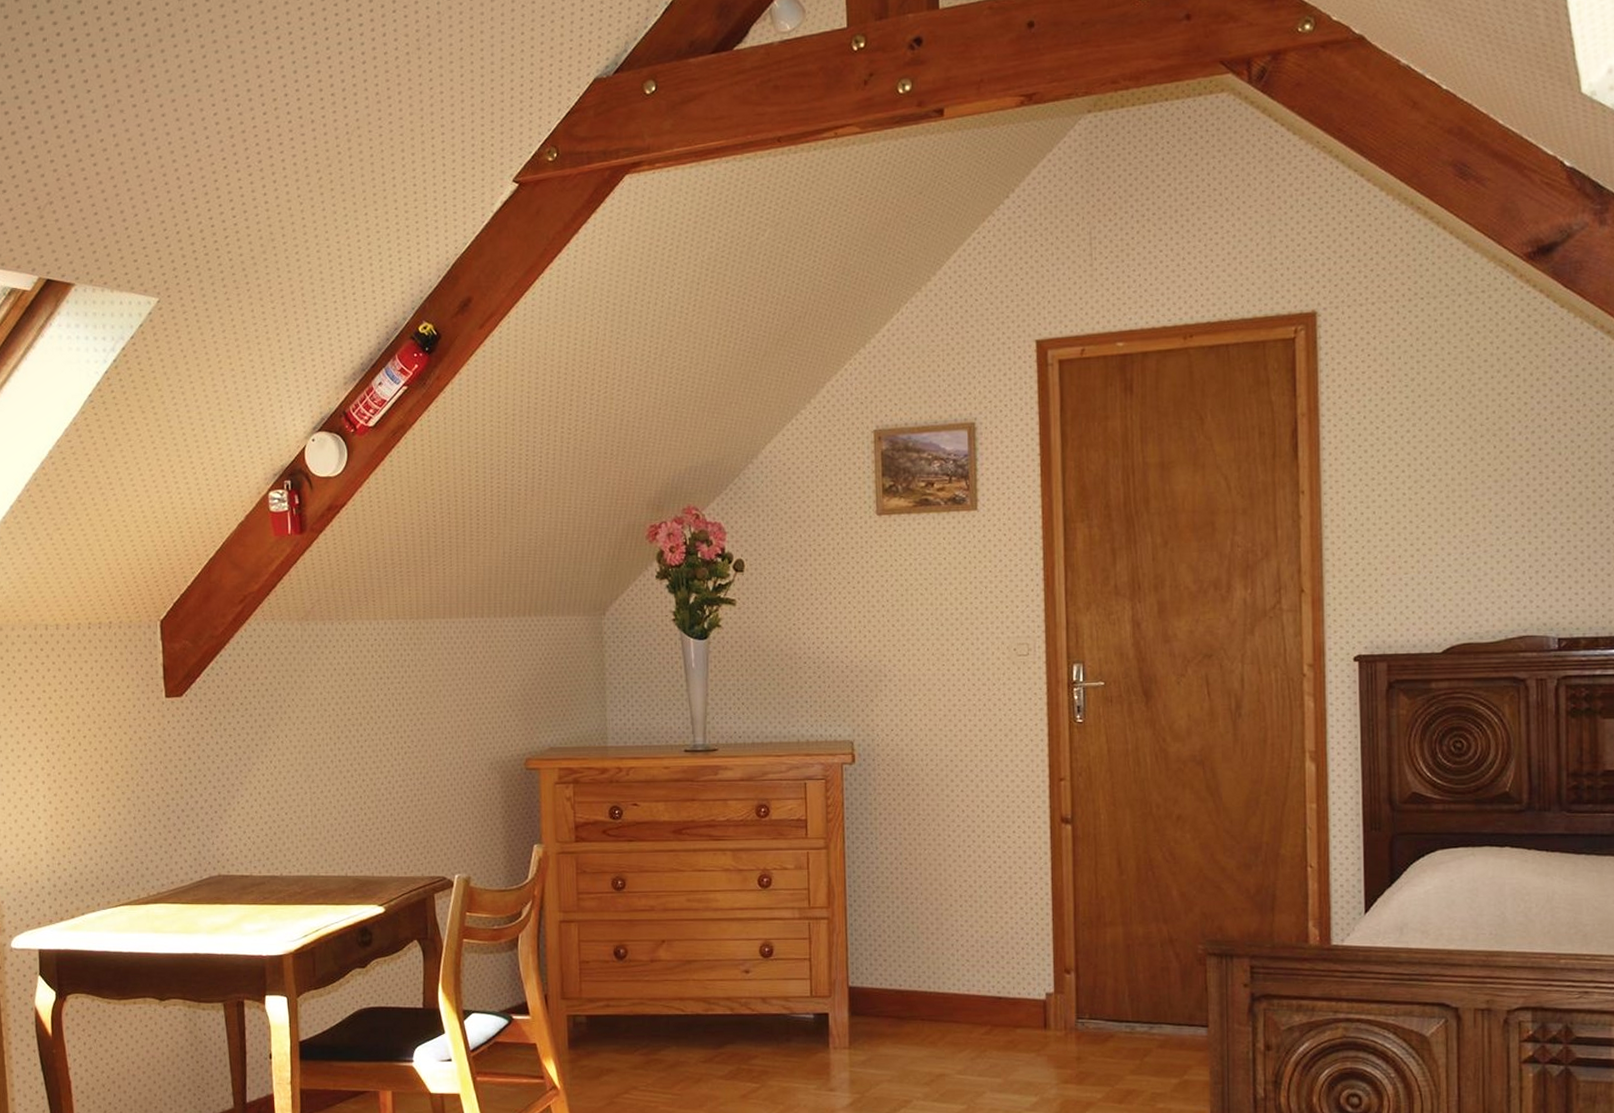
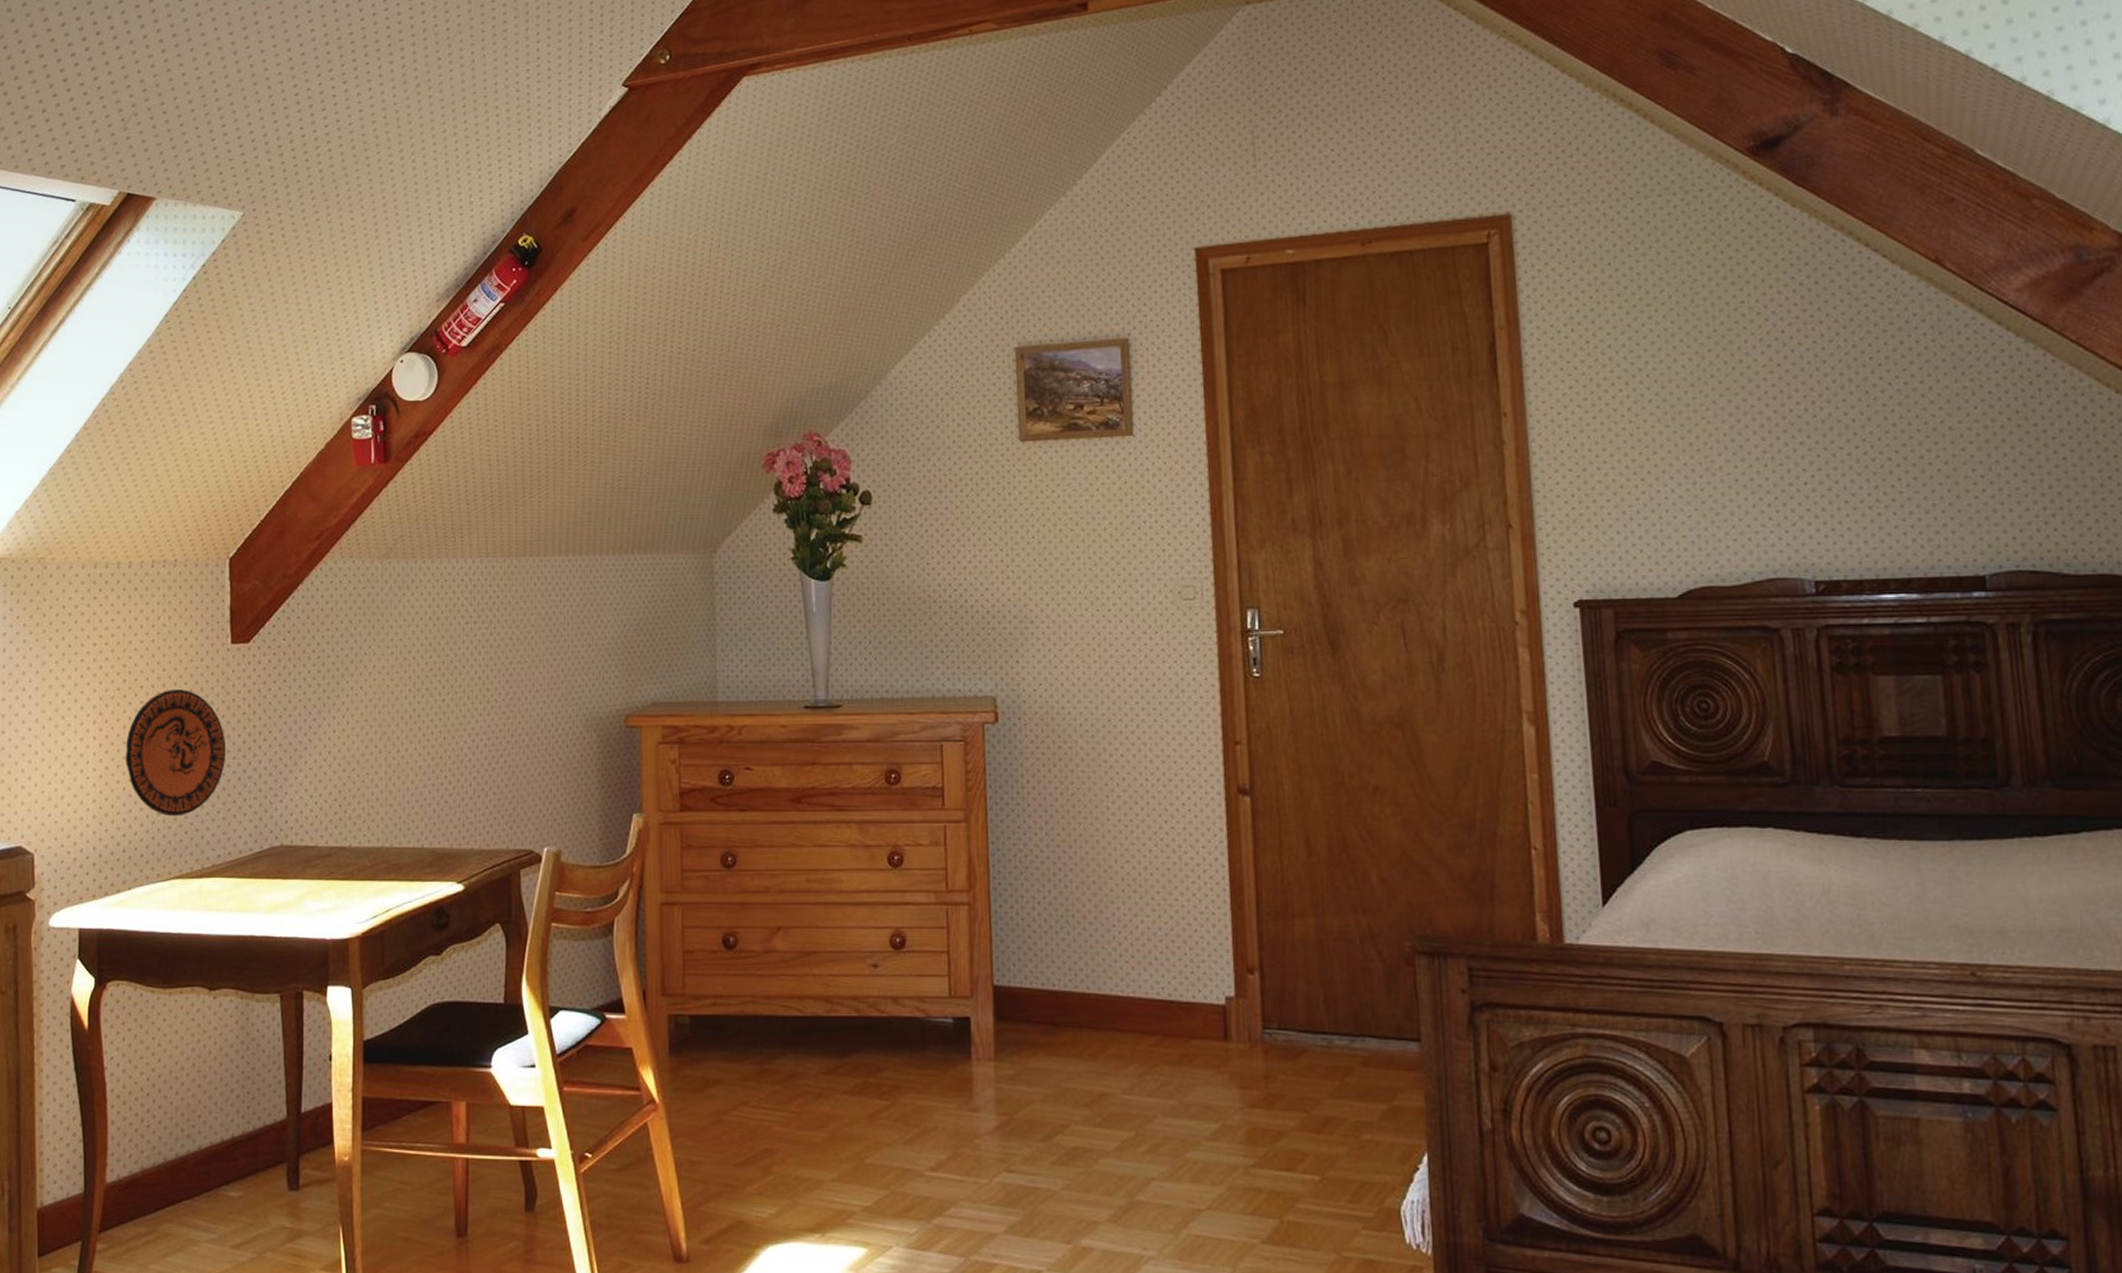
decorative plate: none [73,739,166,851] -> present [126,689,226,817]

